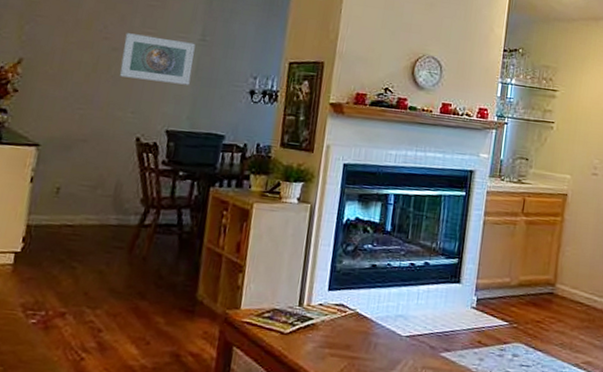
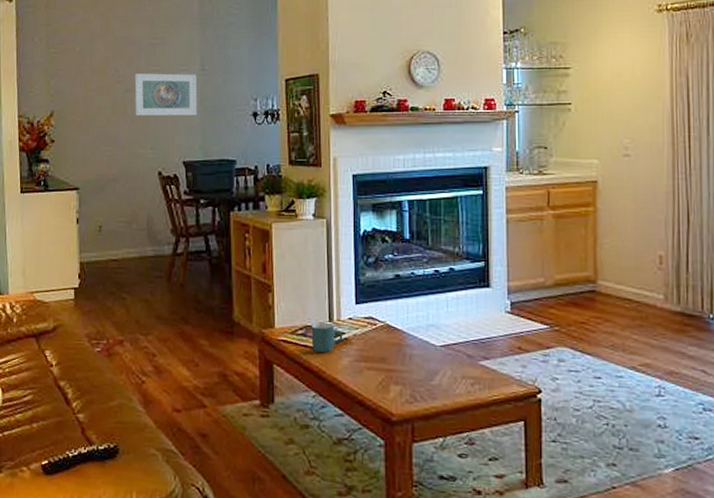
mug: none [276,306,311,337] -> present [311,322,343,353]

